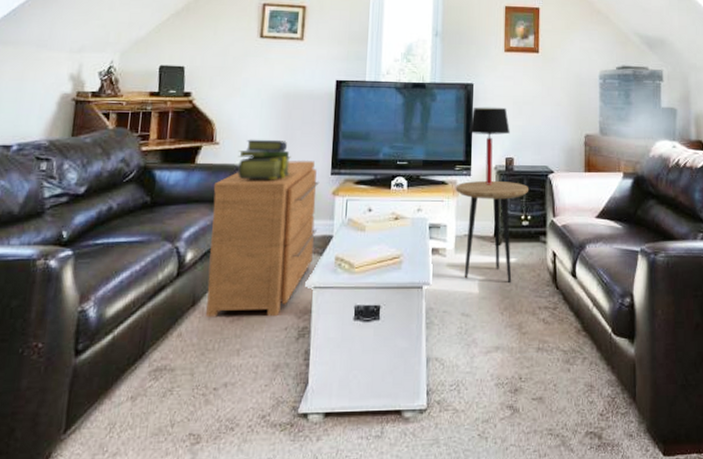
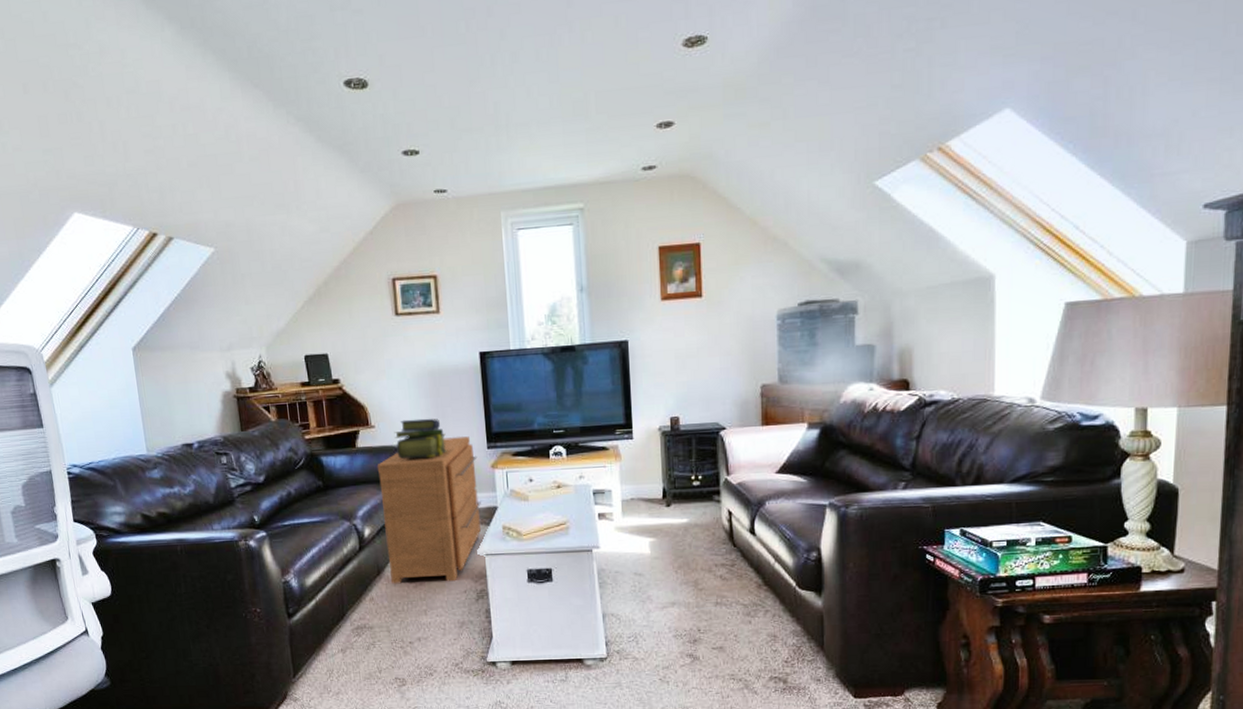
side table: present [455,180,529,284] -> none [617,442,699,544]
table lamp: present [468,107,510,185] -> none [627,363,673,448]

